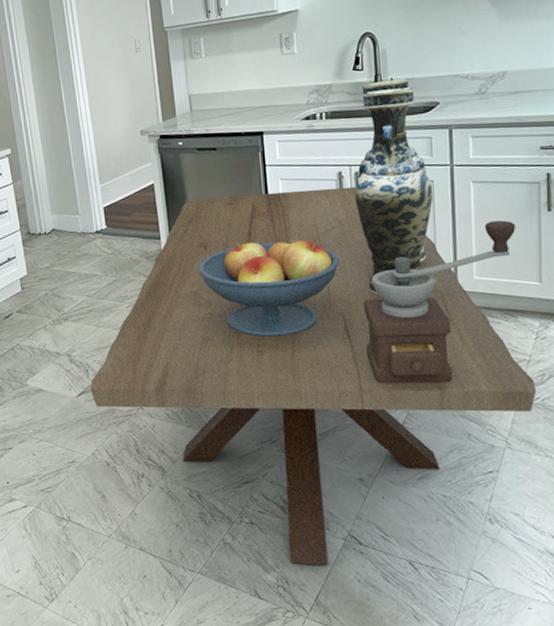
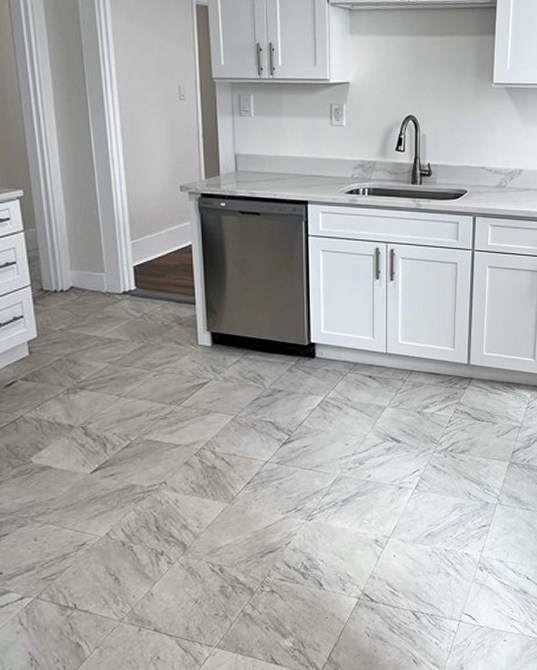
dining table: present [90,186,537,566] -> none [107,263,524,626]
fruit bowl: present [197,237,340,337] -> none [233,309,371,407]
vase: present [354,79,433,297] -> none [389,164,456,369]
coffee grinder: present [363,220,516,383] -> none [389,303,519,450]

